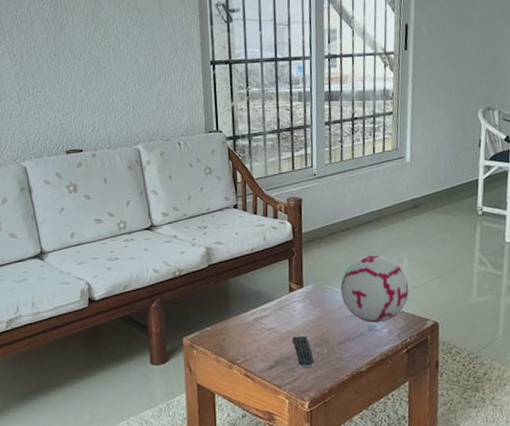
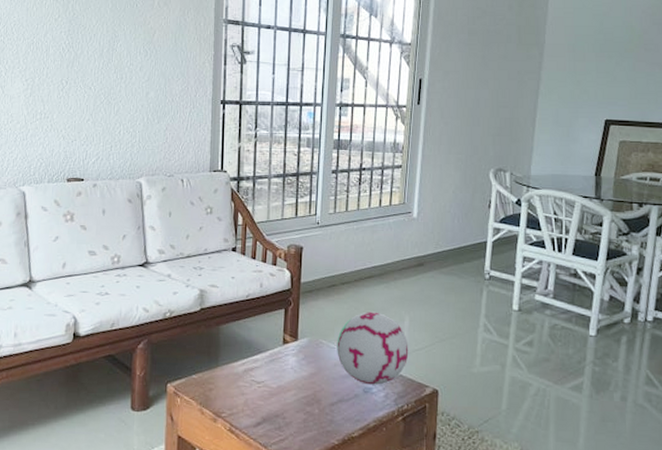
remote control: present [292,336,314,369] -> none [283,392,304,429]

